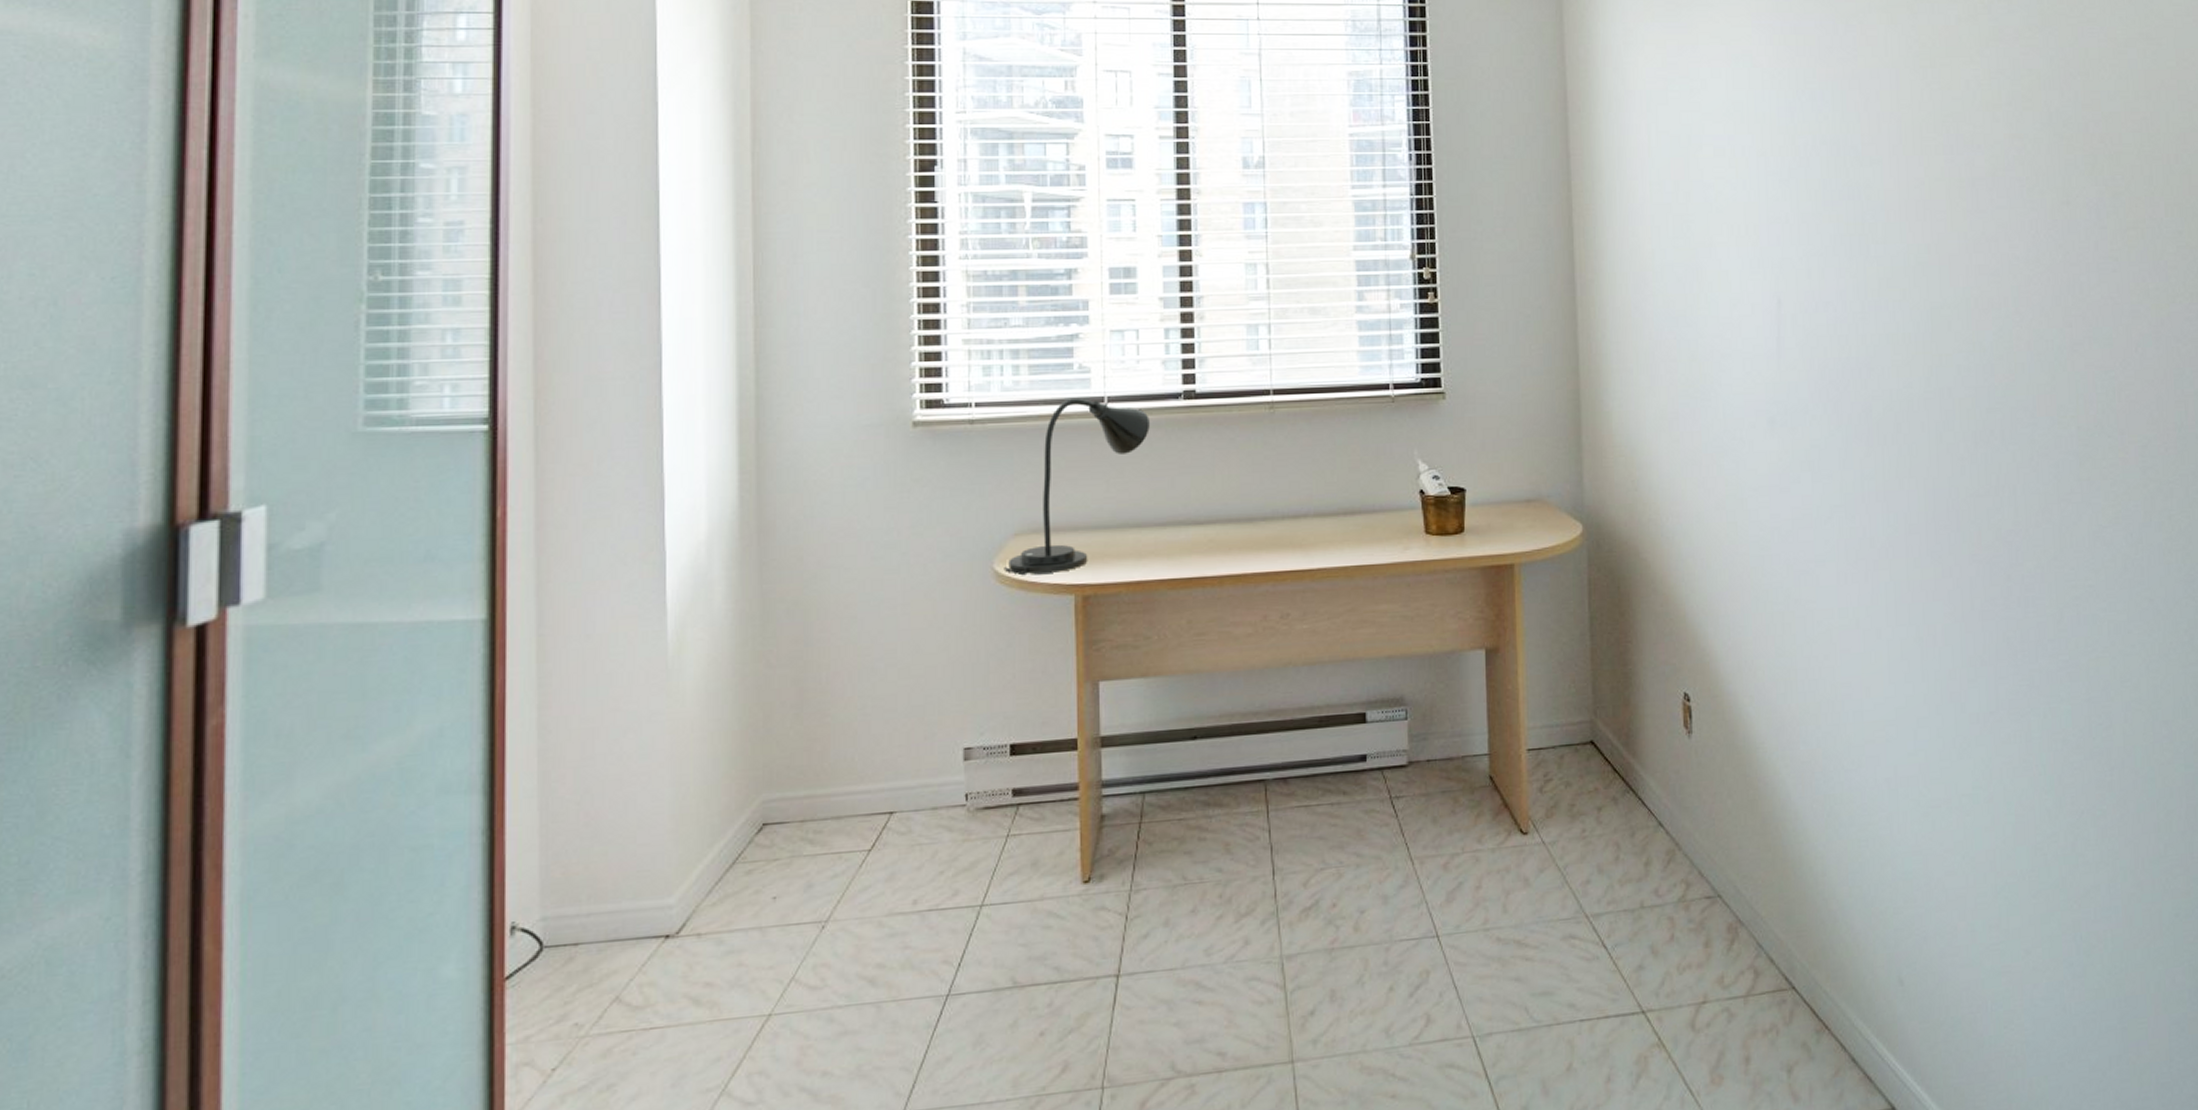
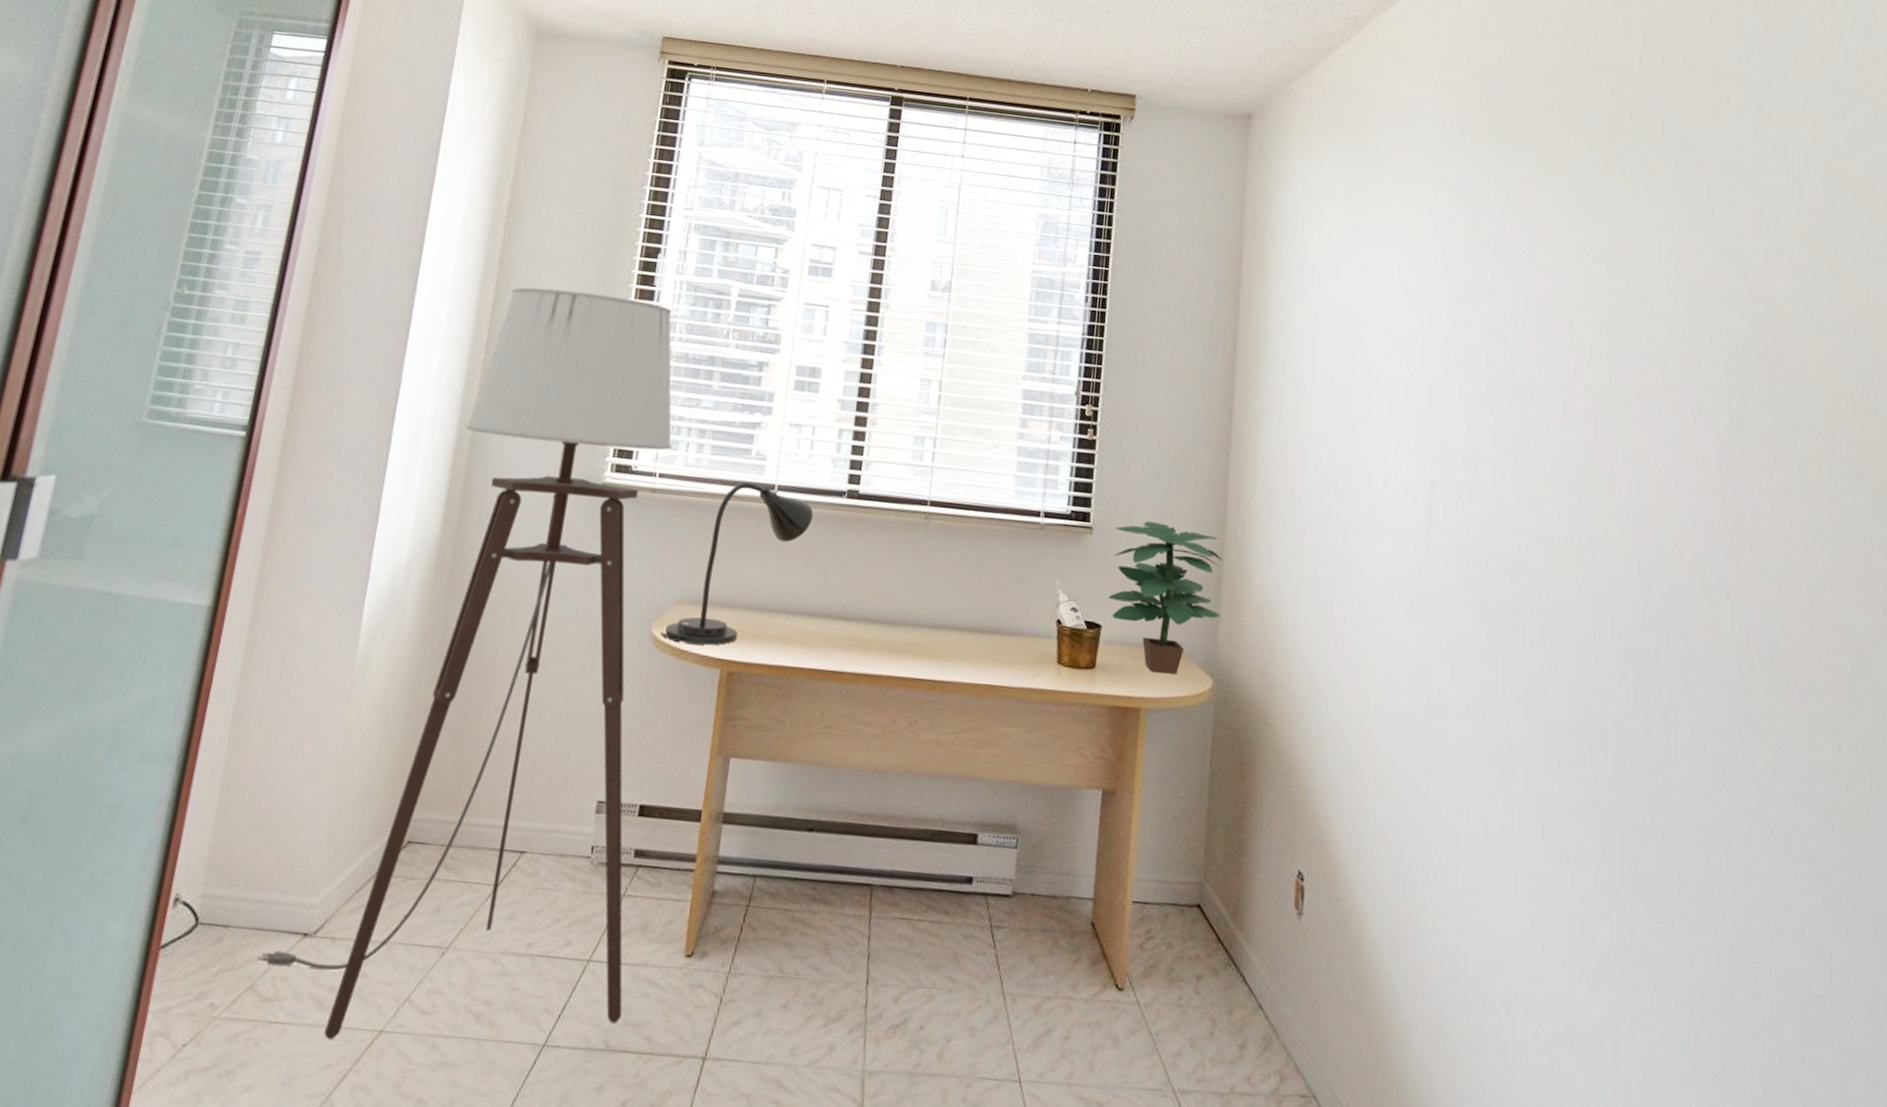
floor lamp: none [618,219,1025,1033] -> present [257,287,672,1040]
potted plant: none [1468,377,1583,527] -> present [1108,520,1223,675]

